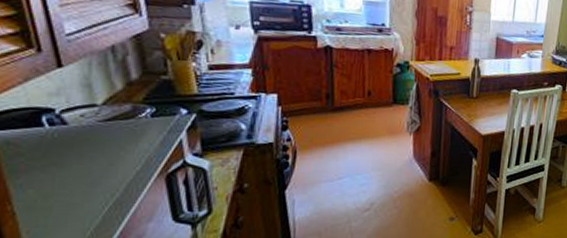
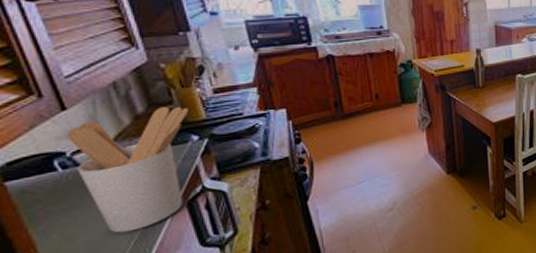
utensil holder: none [59,76,181,197] -> present [67,106,189,233]

